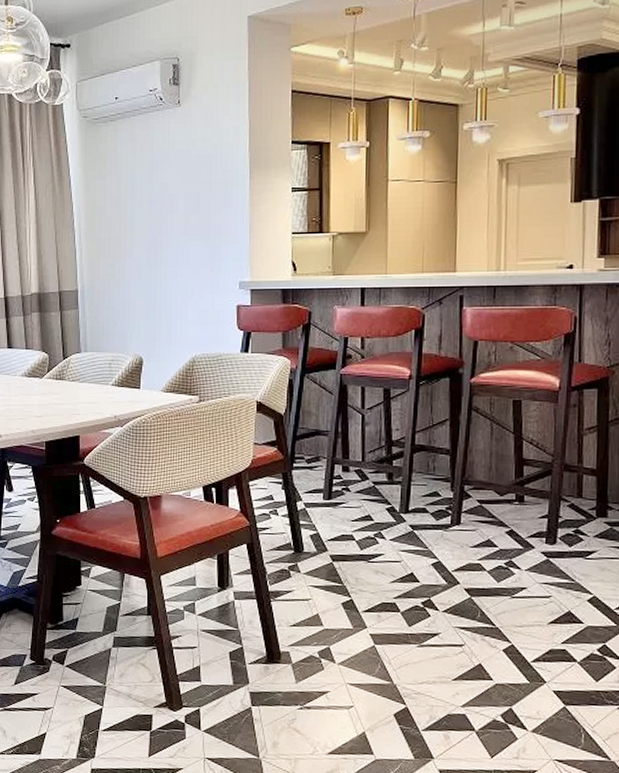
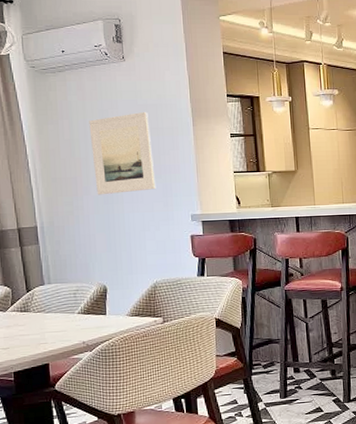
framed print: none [137,164,203,258] -> present [89,112,156,195]

